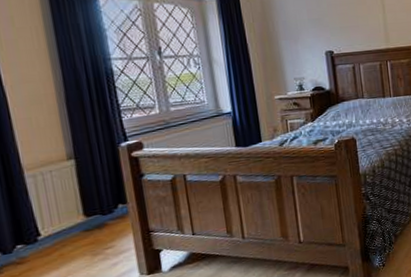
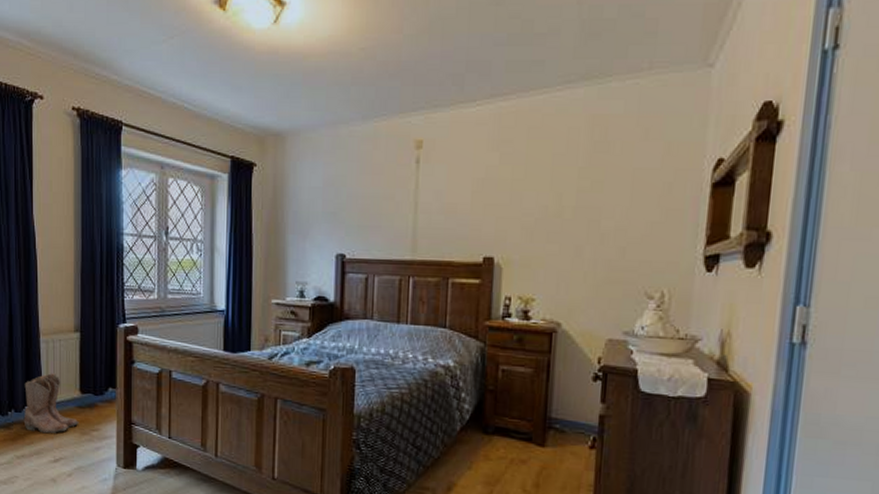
boots: none [11,205,89,269] -> present [23,373,79,434]

